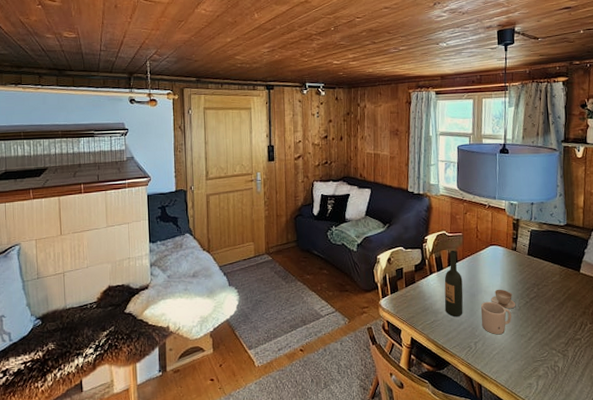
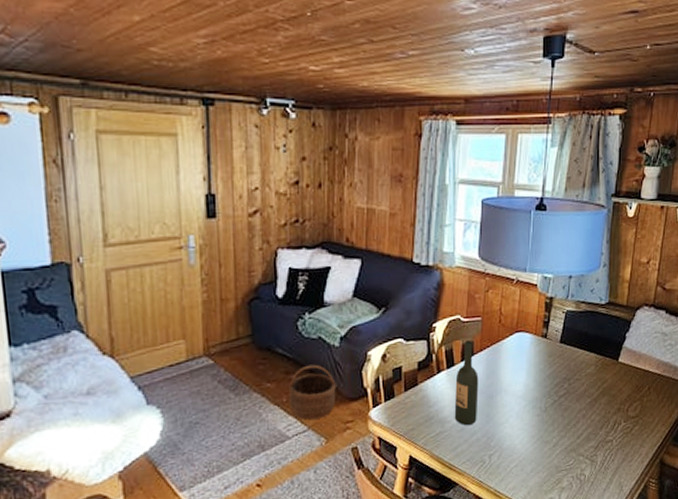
wicker basket: none [321,263,355,304] -> present [288,364,336,420]
mug: present [480,301,512,335] -> none [498,403,536,444]
teacup: present [491,289,516,309] -> none [512,387,542,411]

